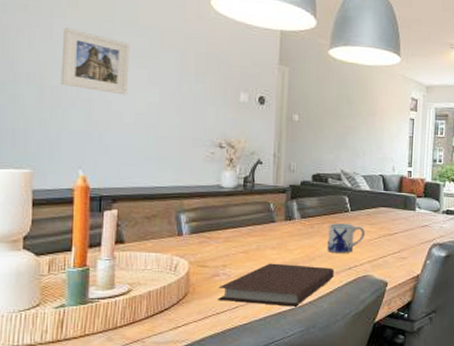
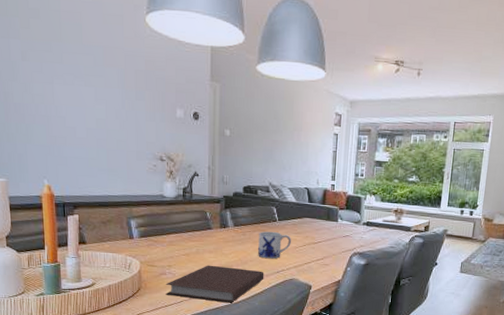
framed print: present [60,27,130,95] -> none [19,48,79,112]

